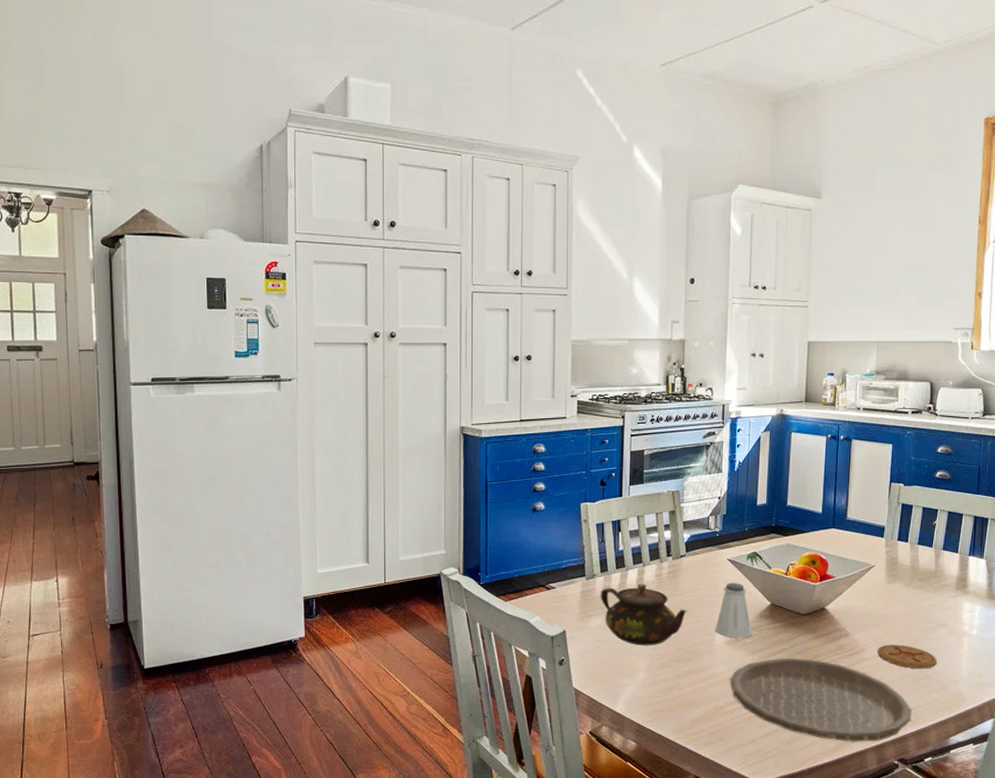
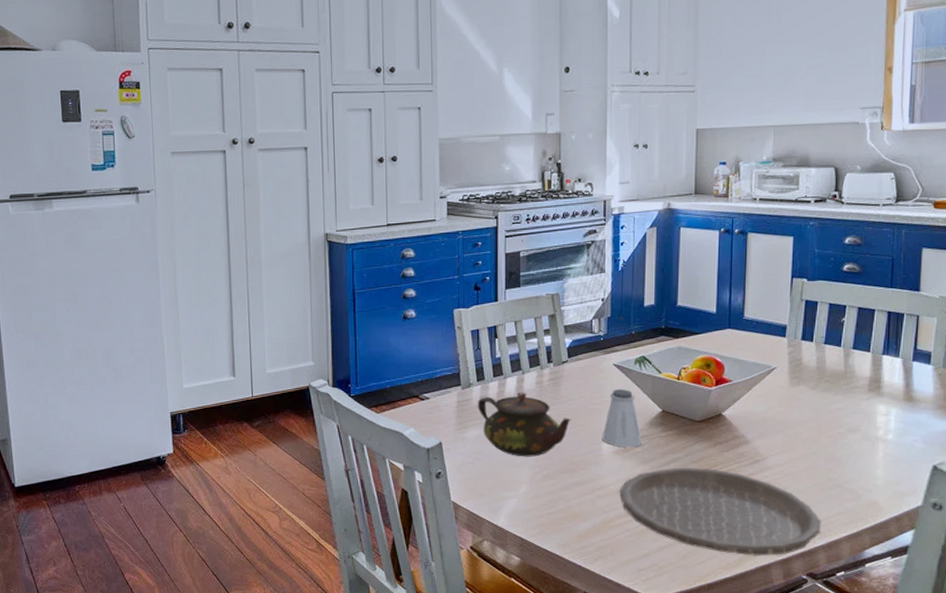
coaster: present [877,644,937,669] -> none [781,451,849,478]

